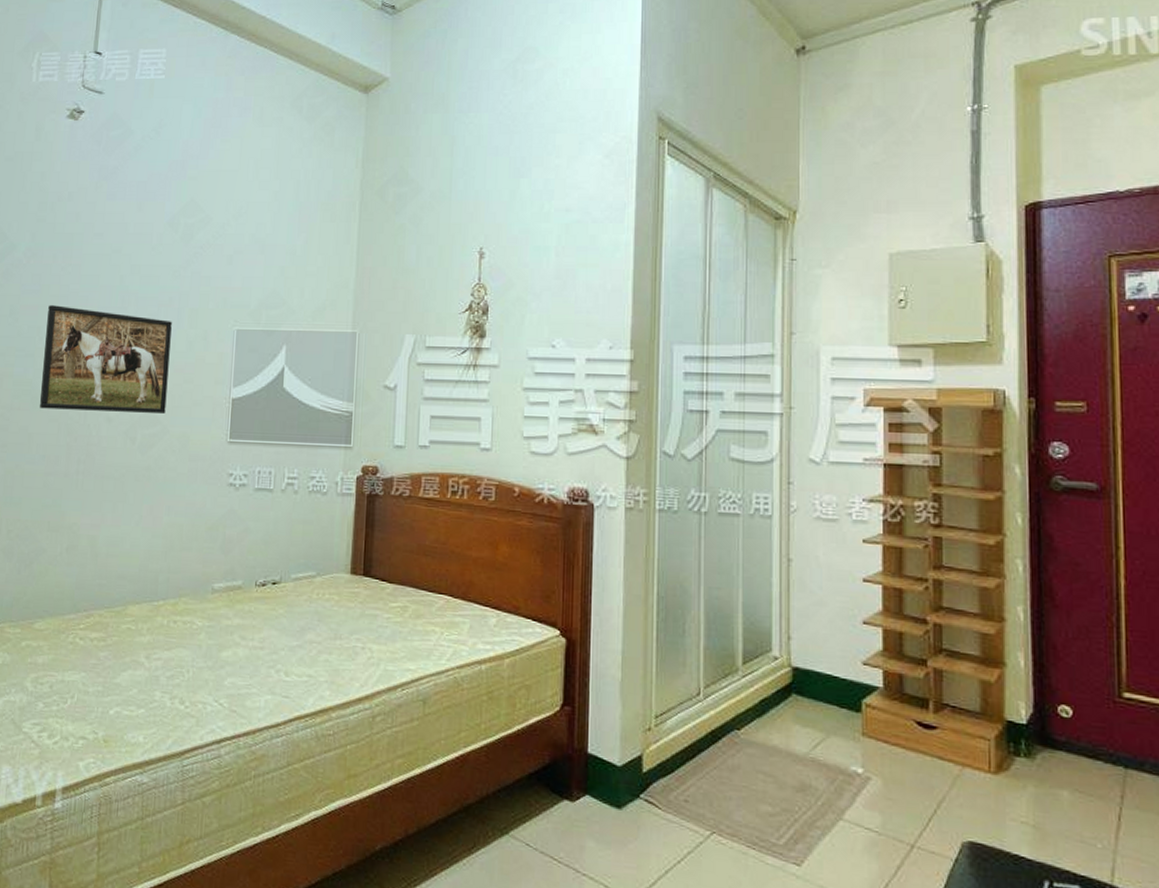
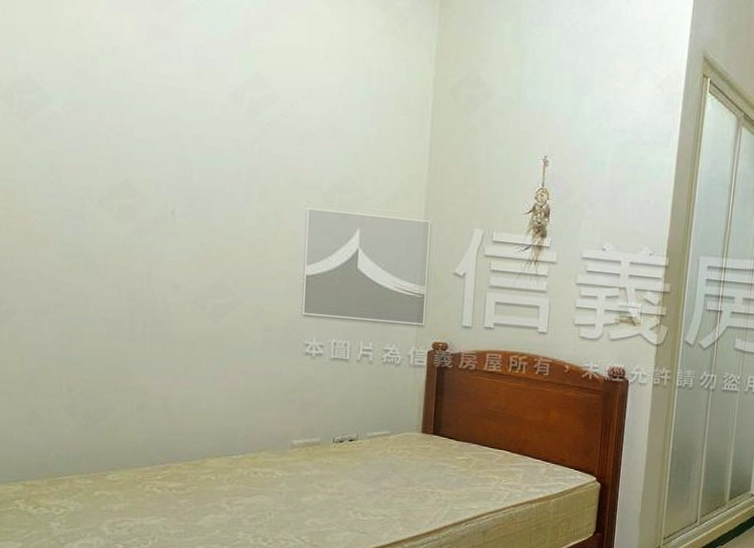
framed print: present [40,305,172,413] -> none [96,166,240,285]

